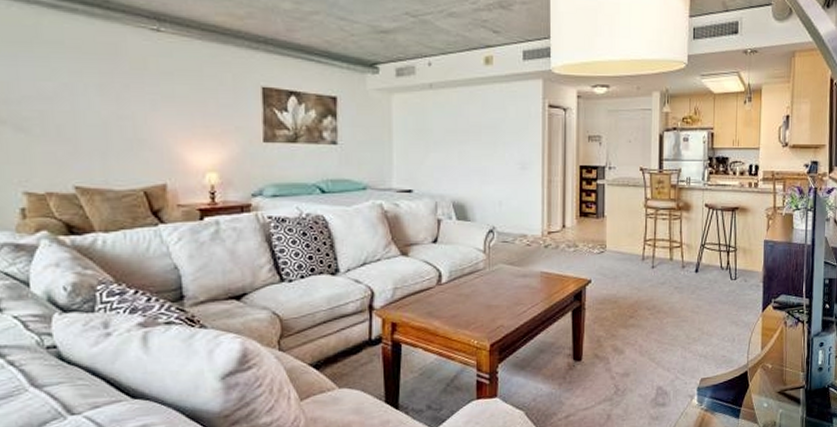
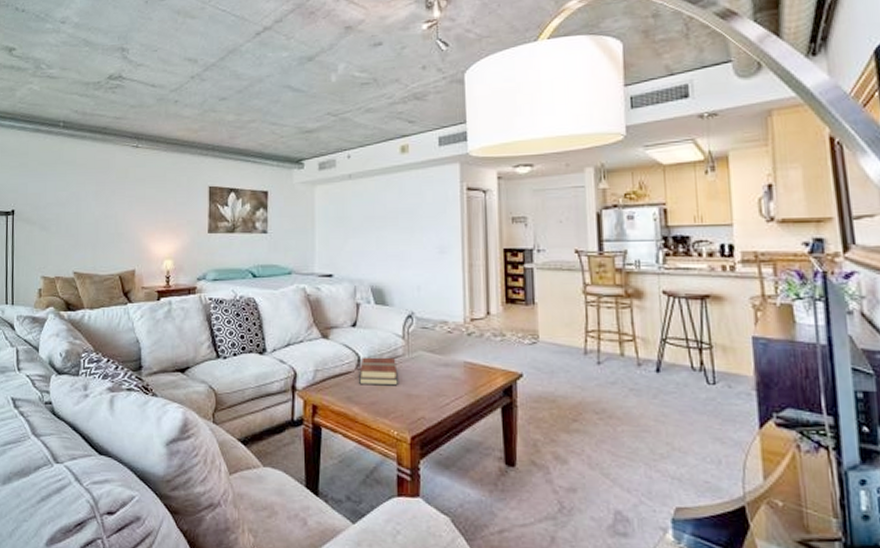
books: none [440,271,479,300] -> present [359,357,398,386]

